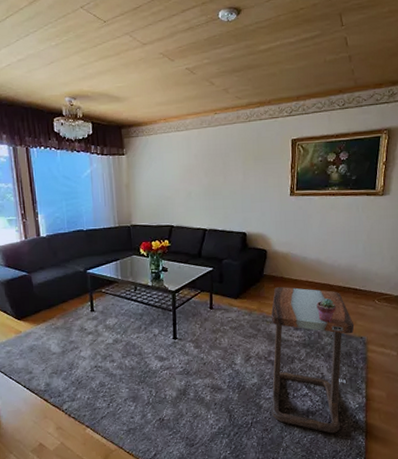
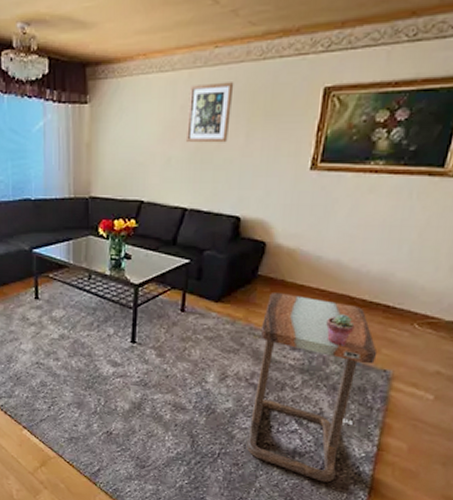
wall art: none [199,137,231,181] -> present [185,82,234,143]

